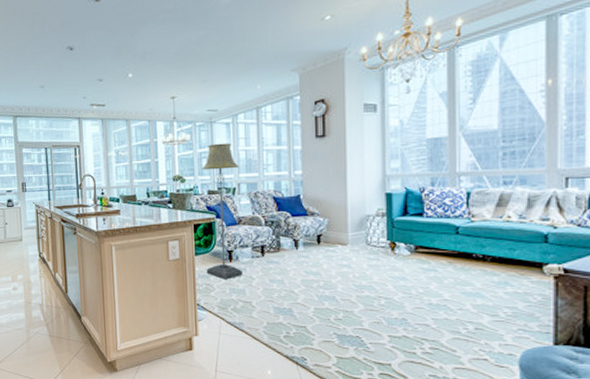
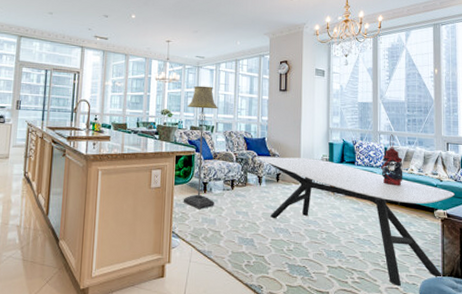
dining table: none [293,214,577,356] -> present [258,156,455,286]
lantern: none [462,174,495,239] -> present [381,134,403,186]

